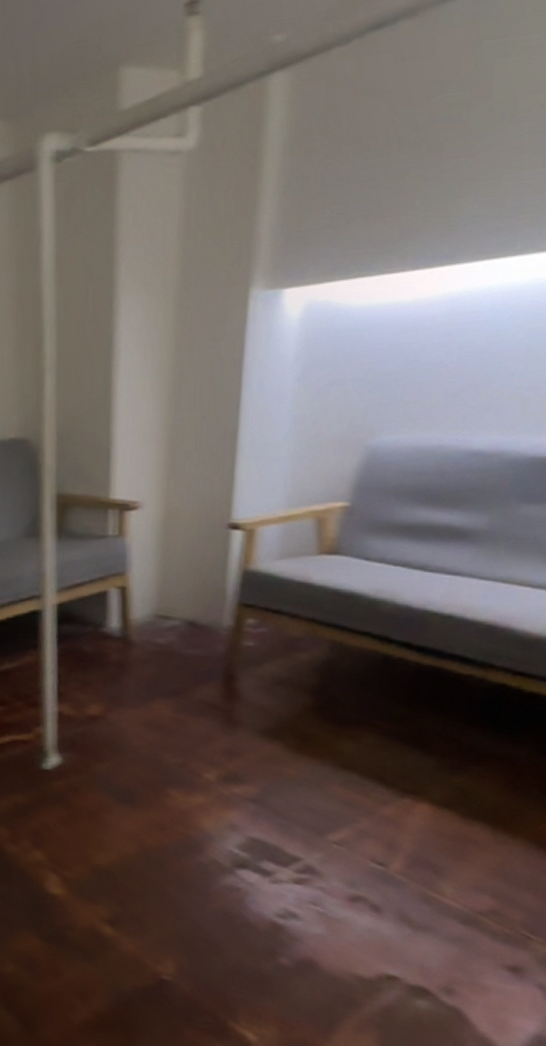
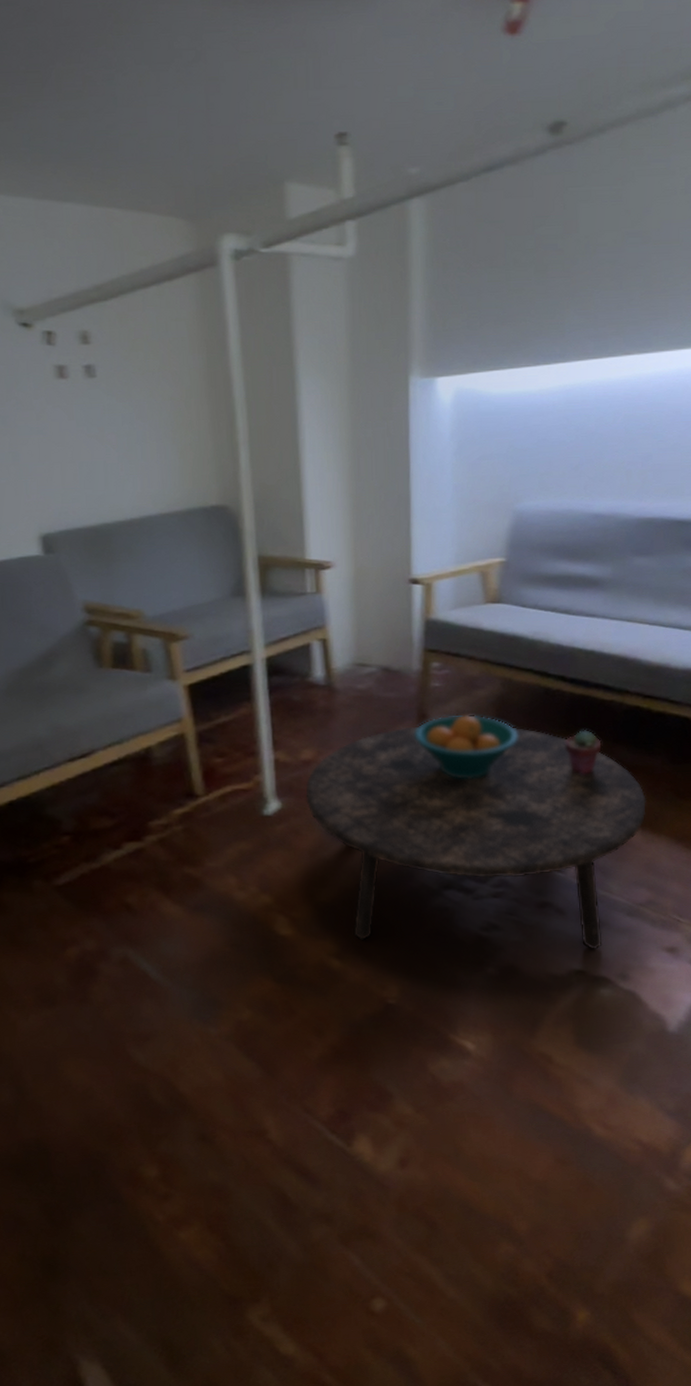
coffee table: none [89,688,503,956] -> present [305,726,646,950]
fruit bowl: none [218,678,344,751] -> present [414,714,518,779]
potted succulent: none [402,706,451,759] -> present [565,729,602,775]

